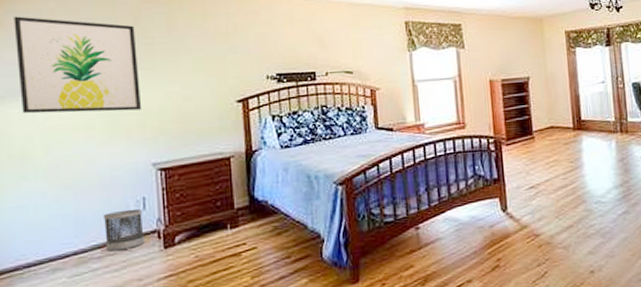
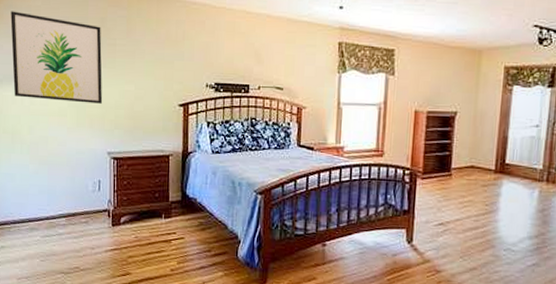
wastebasket: present [102,208,145,252] -> none [68,188,98,222]

